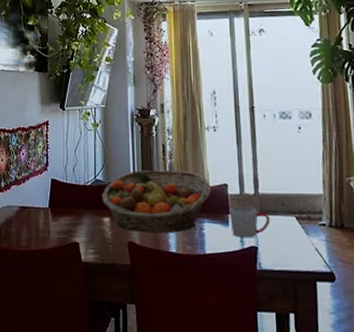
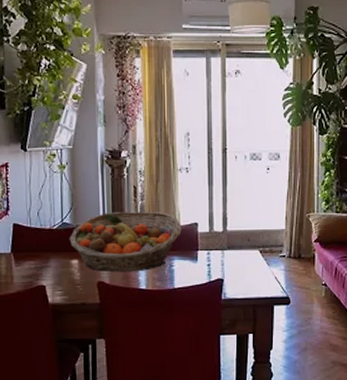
mug: present [229,206,270,238] -> none [199,243,236,272]

